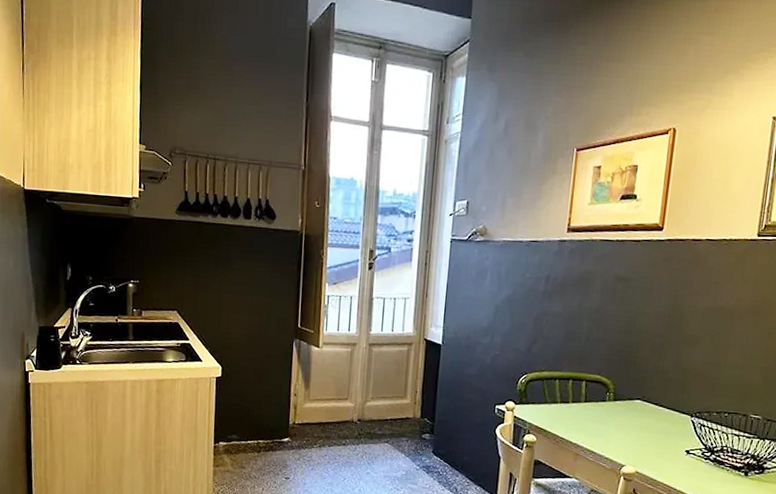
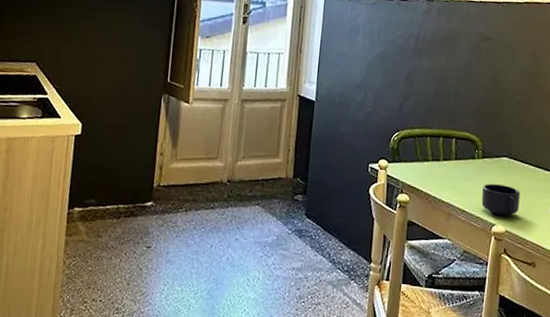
mug: none [611,426,653,458] -> present [481,184,520,216]

